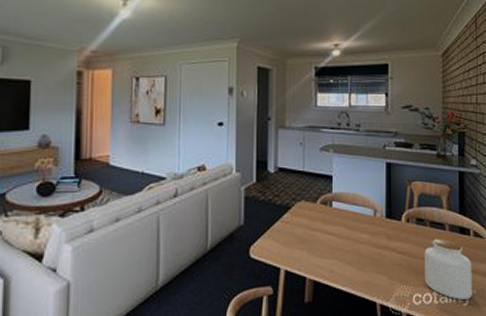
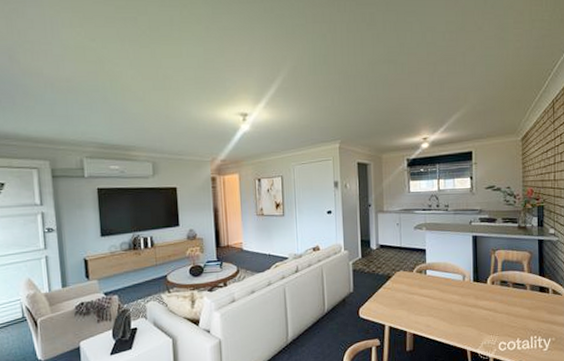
jar: present [424,238,472,300] -> none [508,296,551,346]

